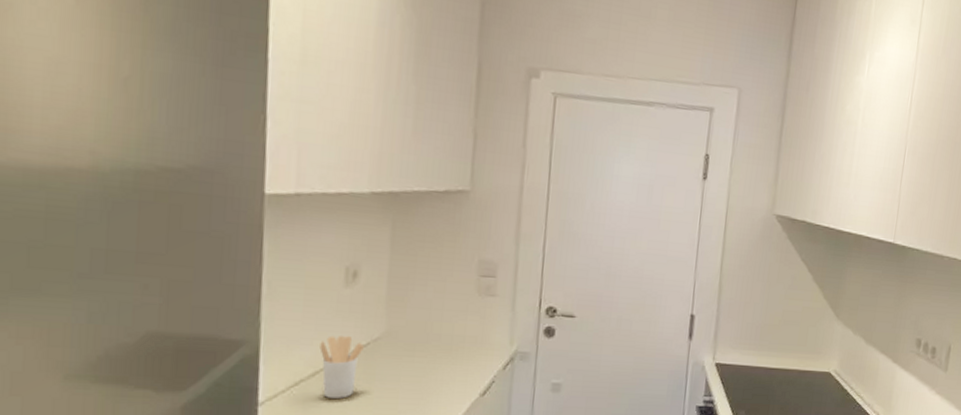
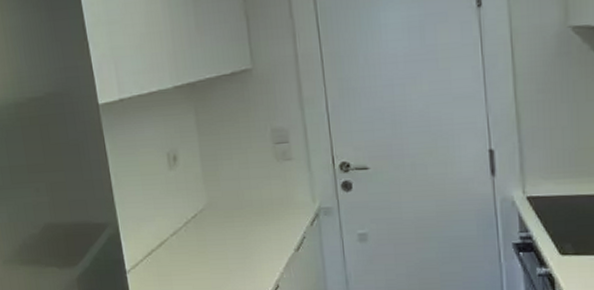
utensil holder: present [319,335,364,399] -> none [160,210,193,263]

